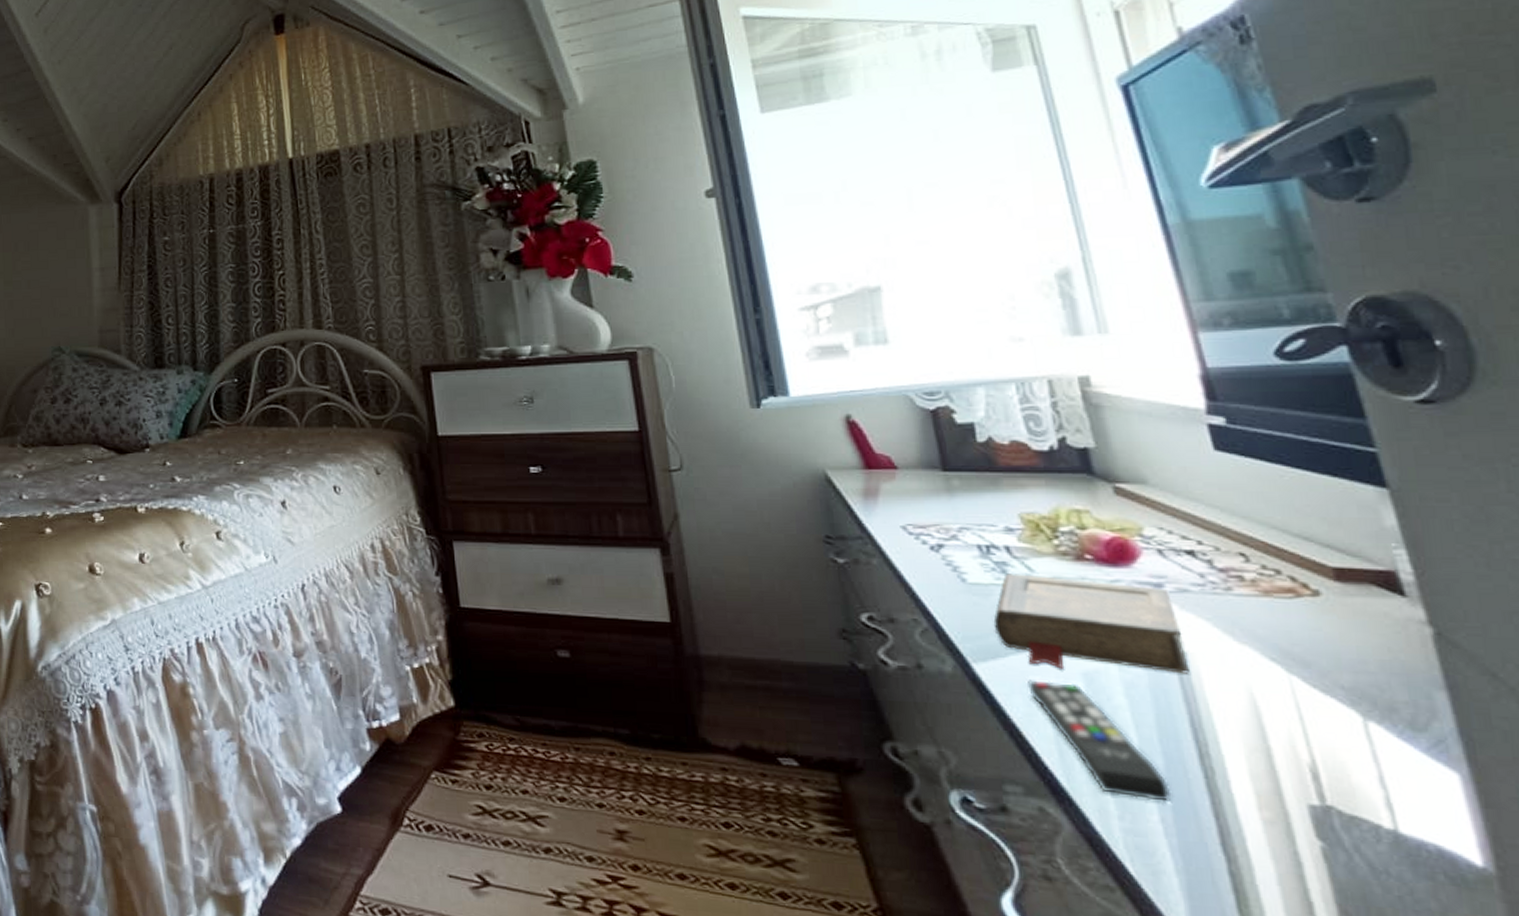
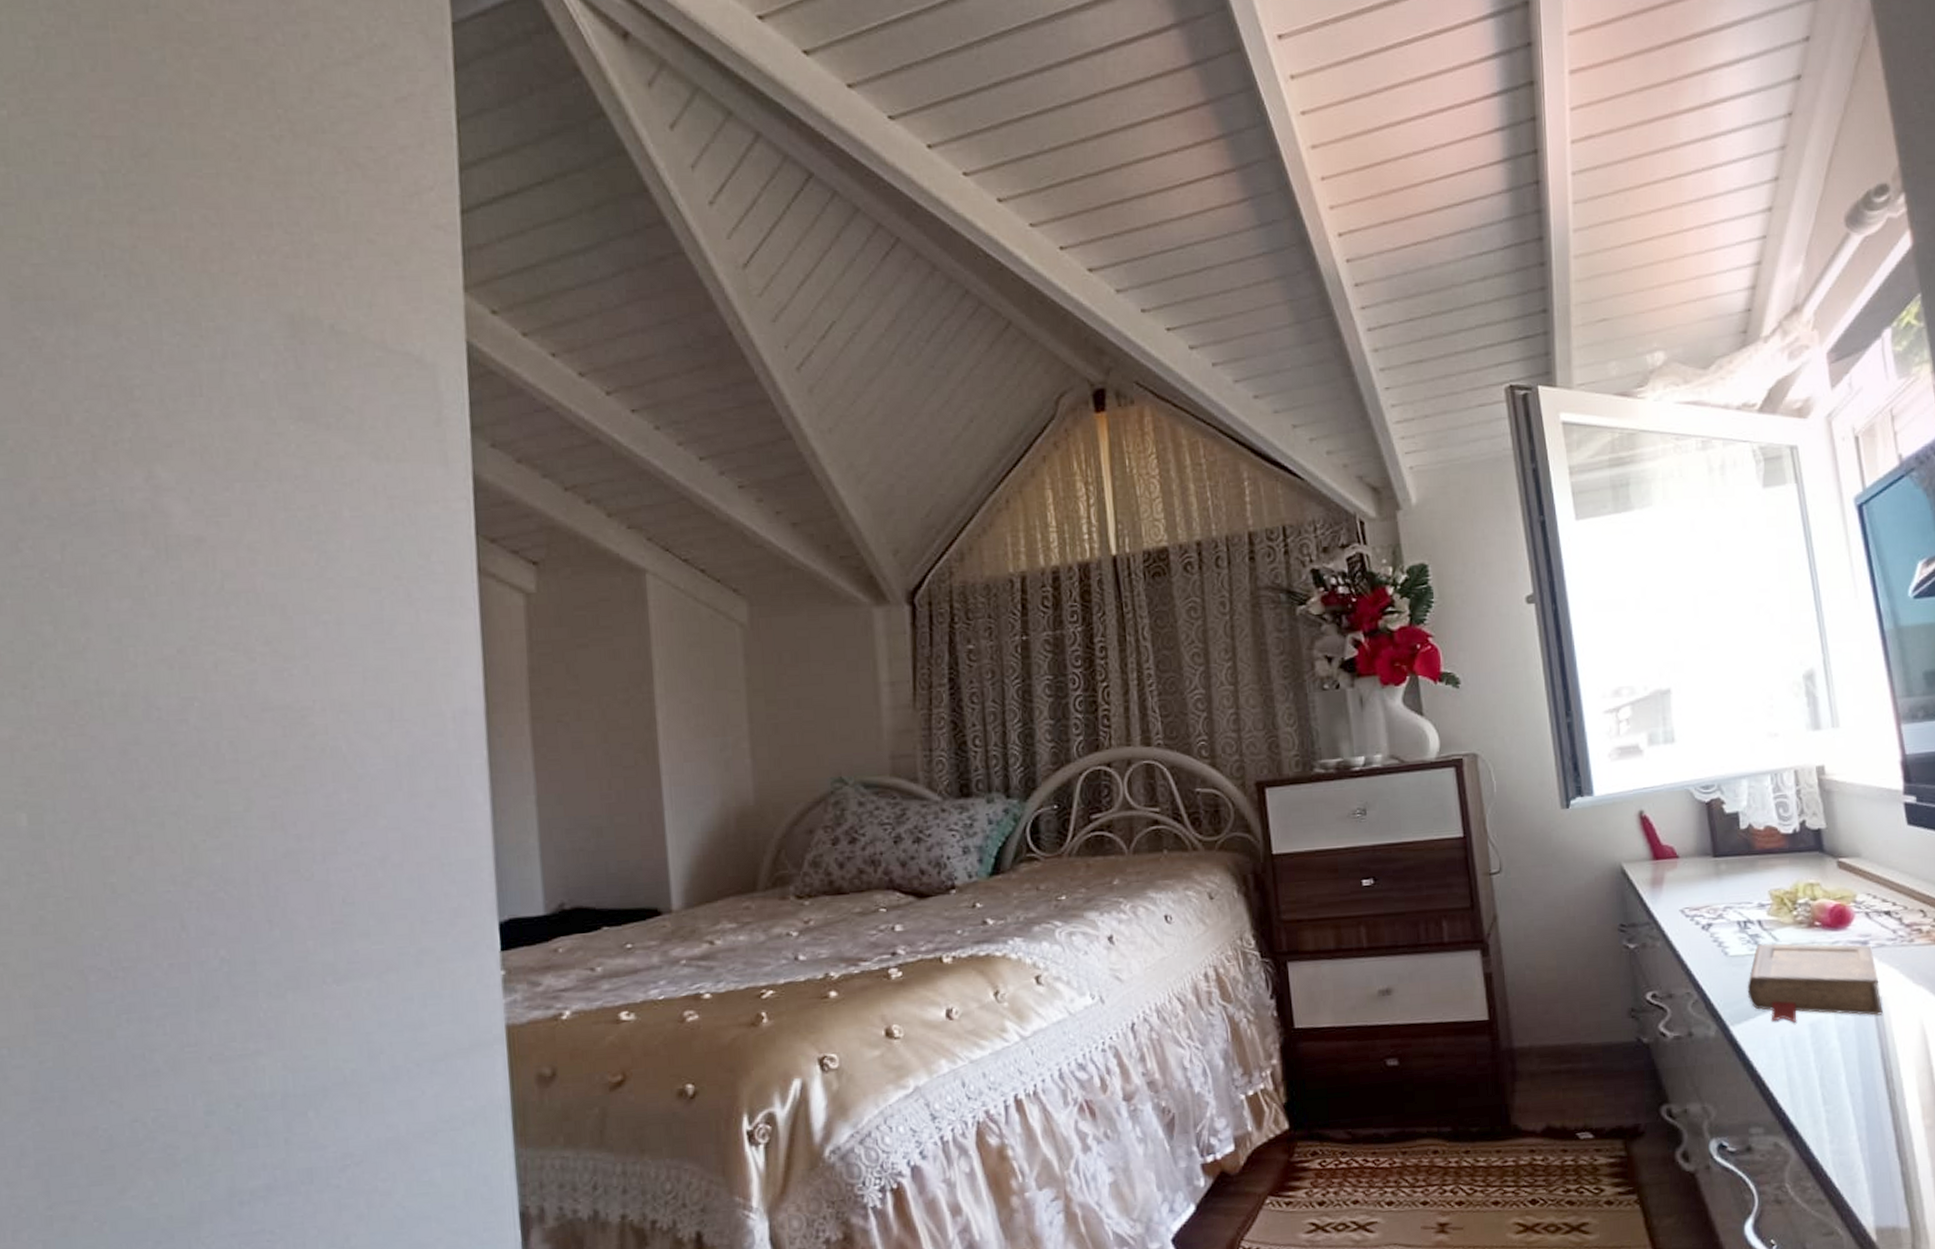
remote control: present [1027,680,1171,802] -> none [1770,1033,1865,1124]

